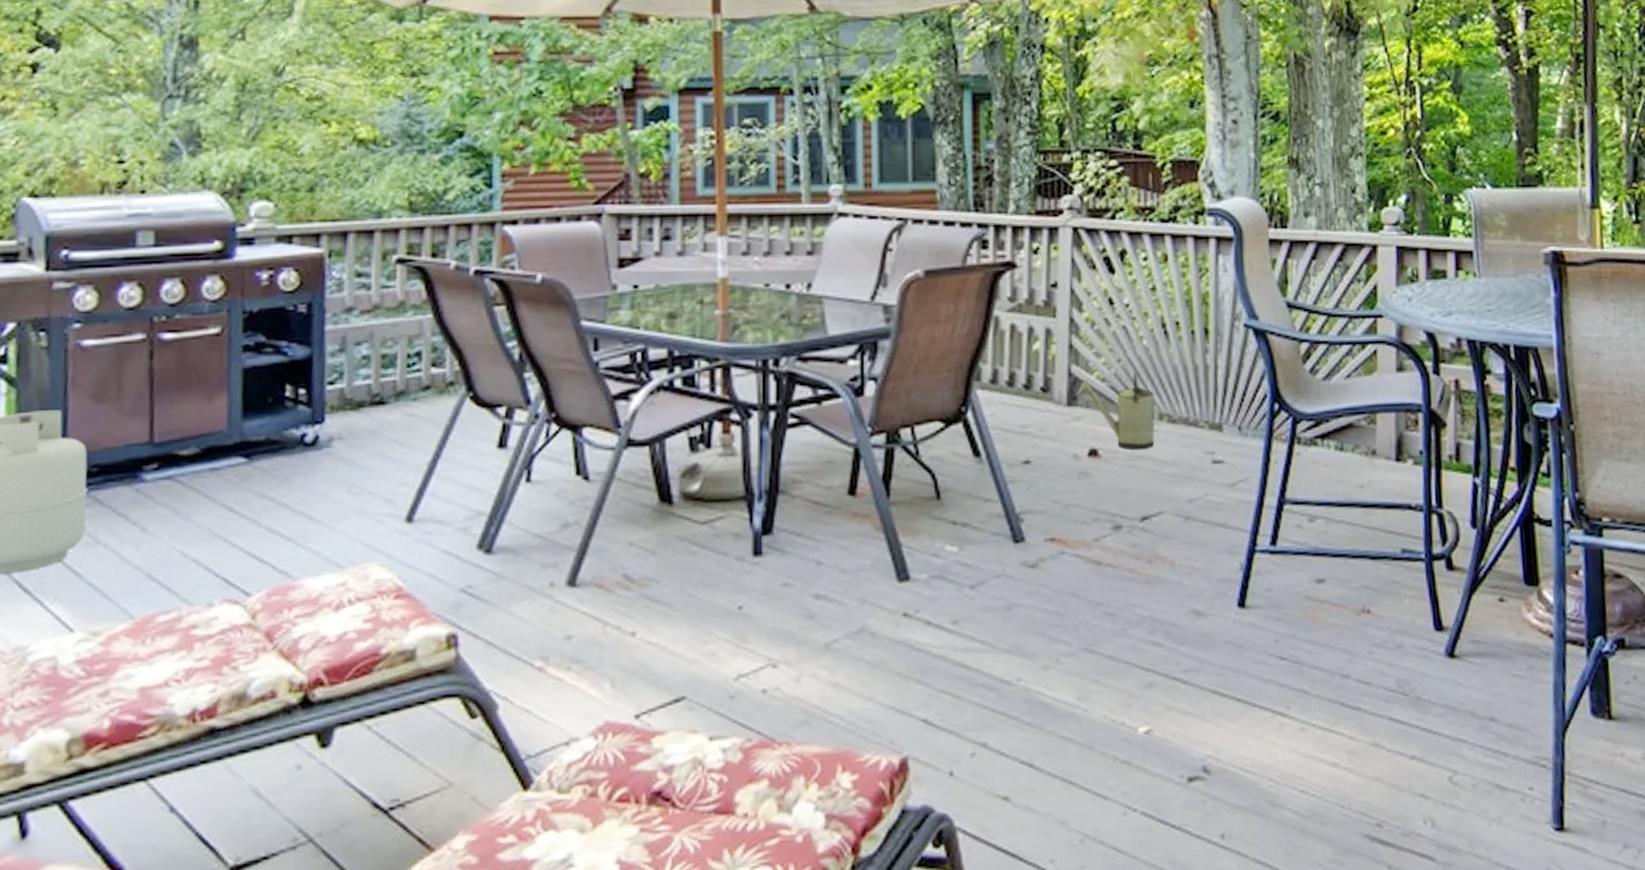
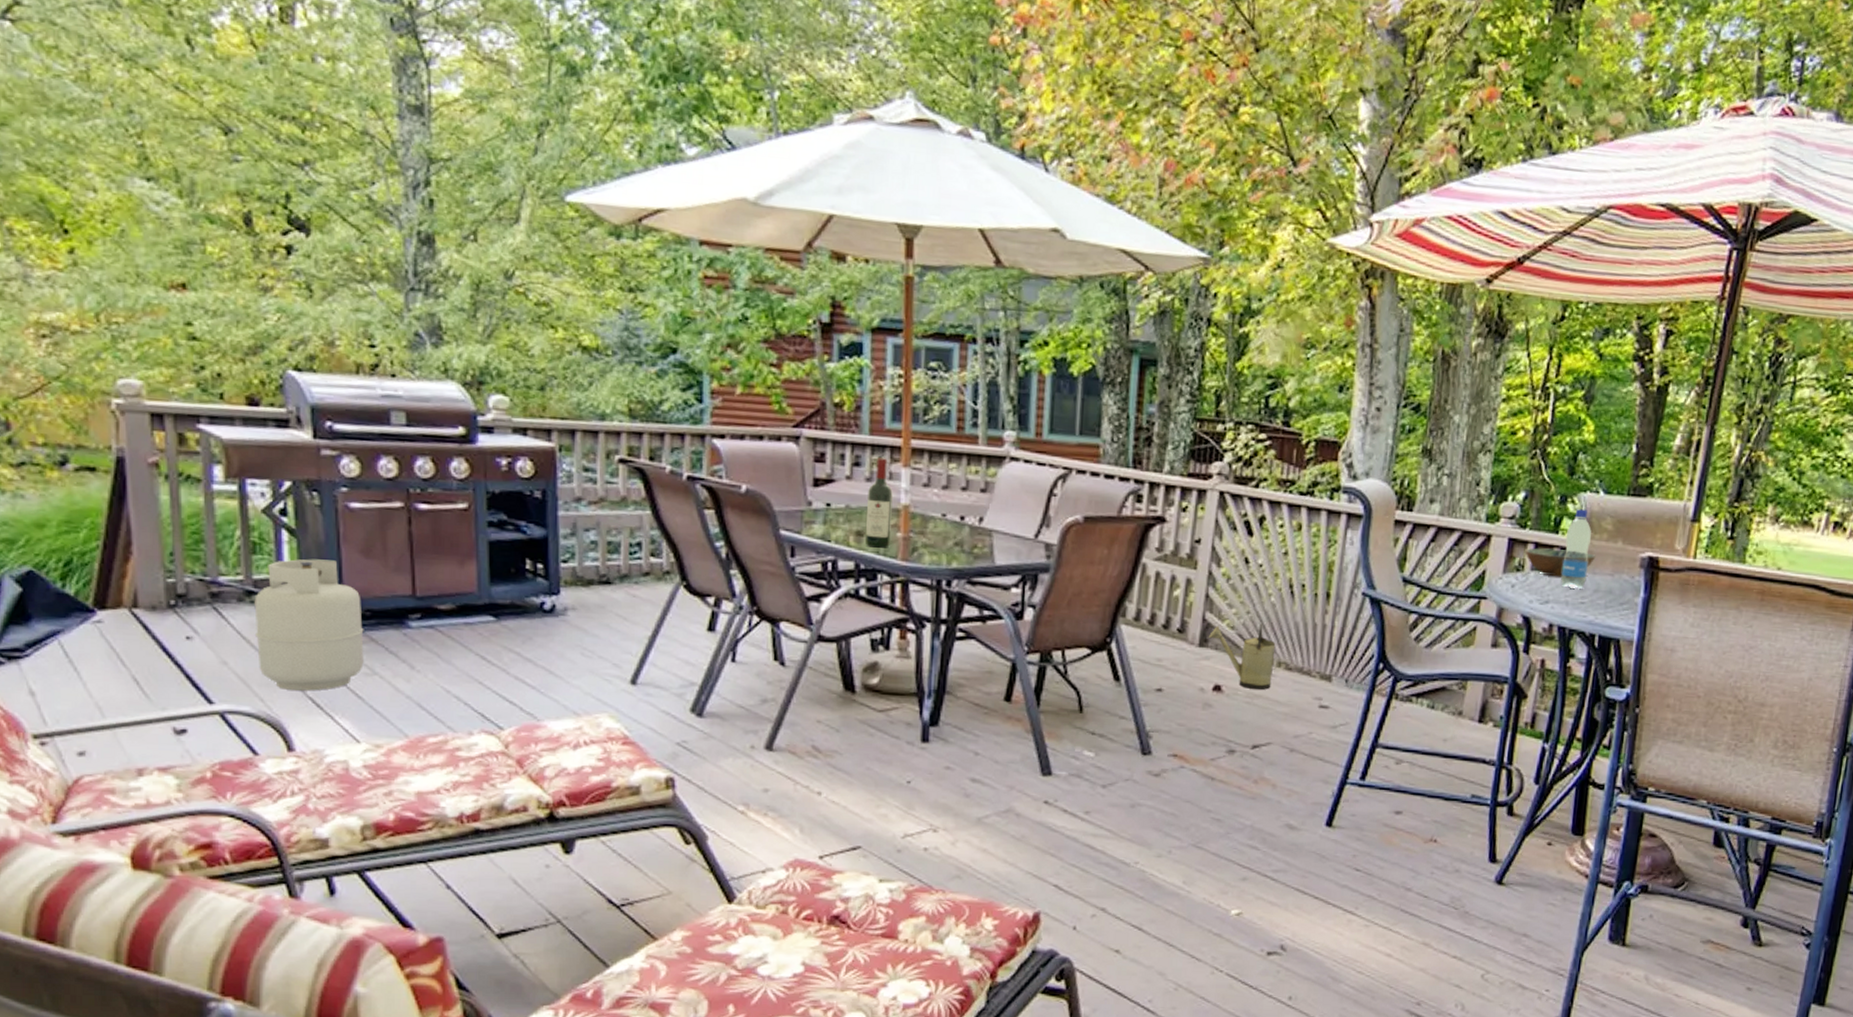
wine bottle: none [678,228,708,330] -> present [864,458,893,548]
bowl: none [1416,253,1495,285] -> present [1525,548,1596,577]
bottle: none [1458,207,1489,295] -> present [1561,509,1592,589]

